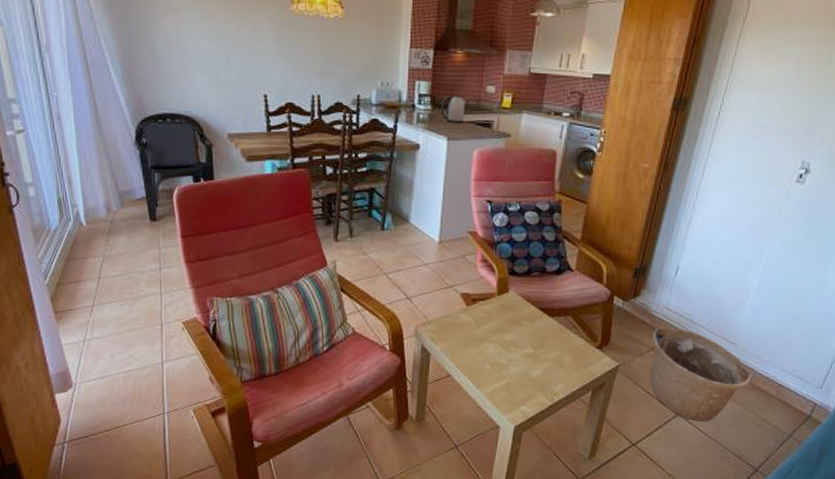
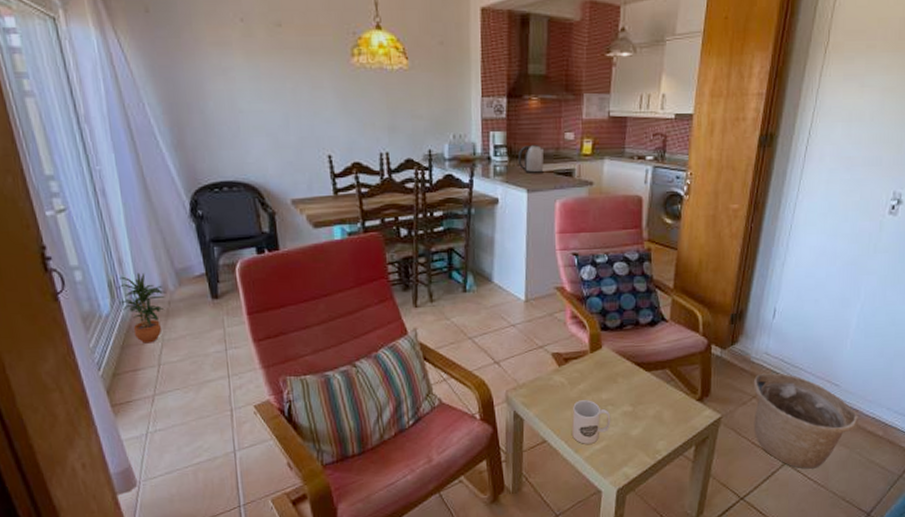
potted plant: none [66,192,109,258] -> present [117,272,166,344]
mug: none [474,339,513,381] -> present [571,400,611,444]

